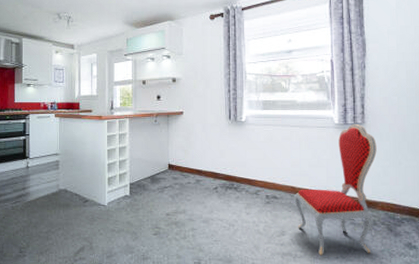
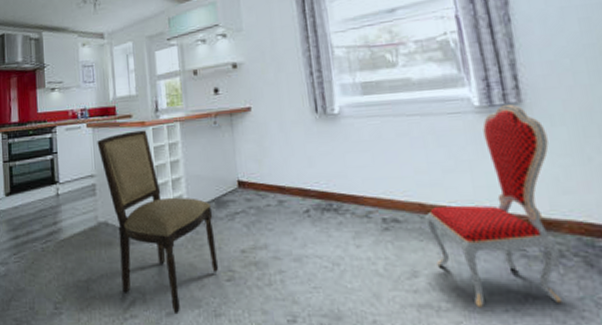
dining chair: none [62,122,149,258] -> present [97,130,219,315]

